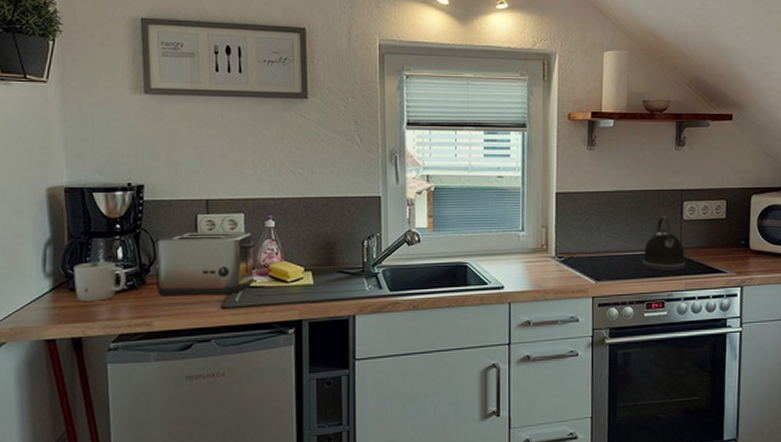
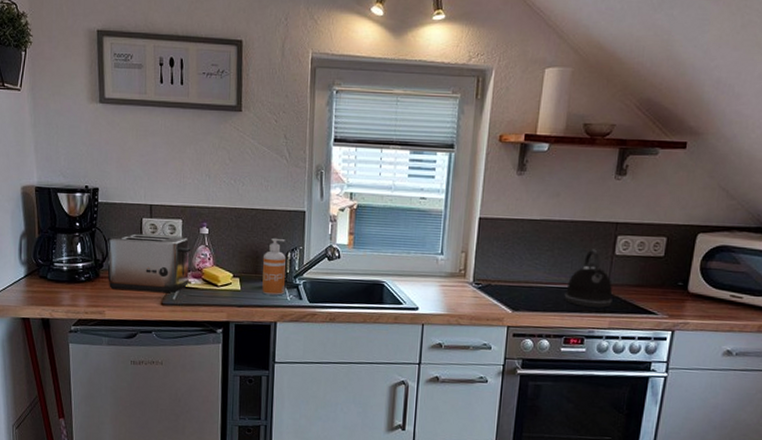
mug: present [73,262,126,302] -> none [43,254,84,289]
soap dispenser: none [336,226,363,287] -> present [262,237,286,296]

